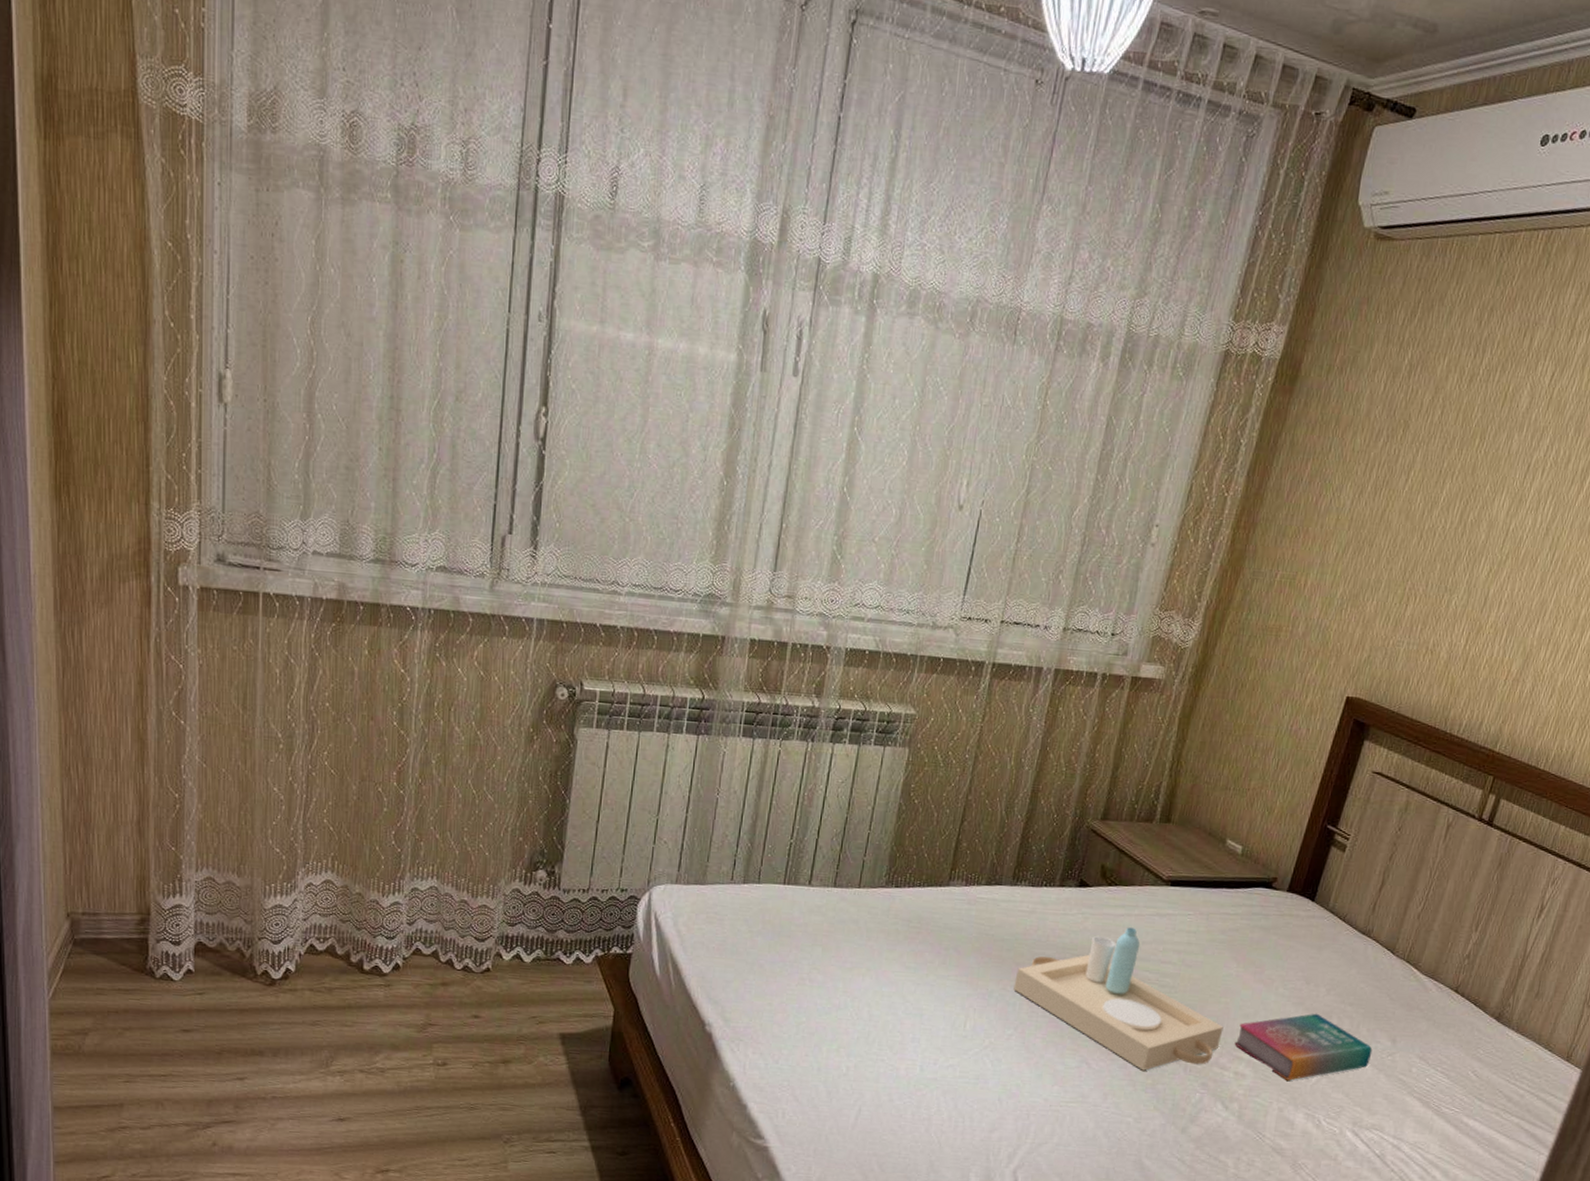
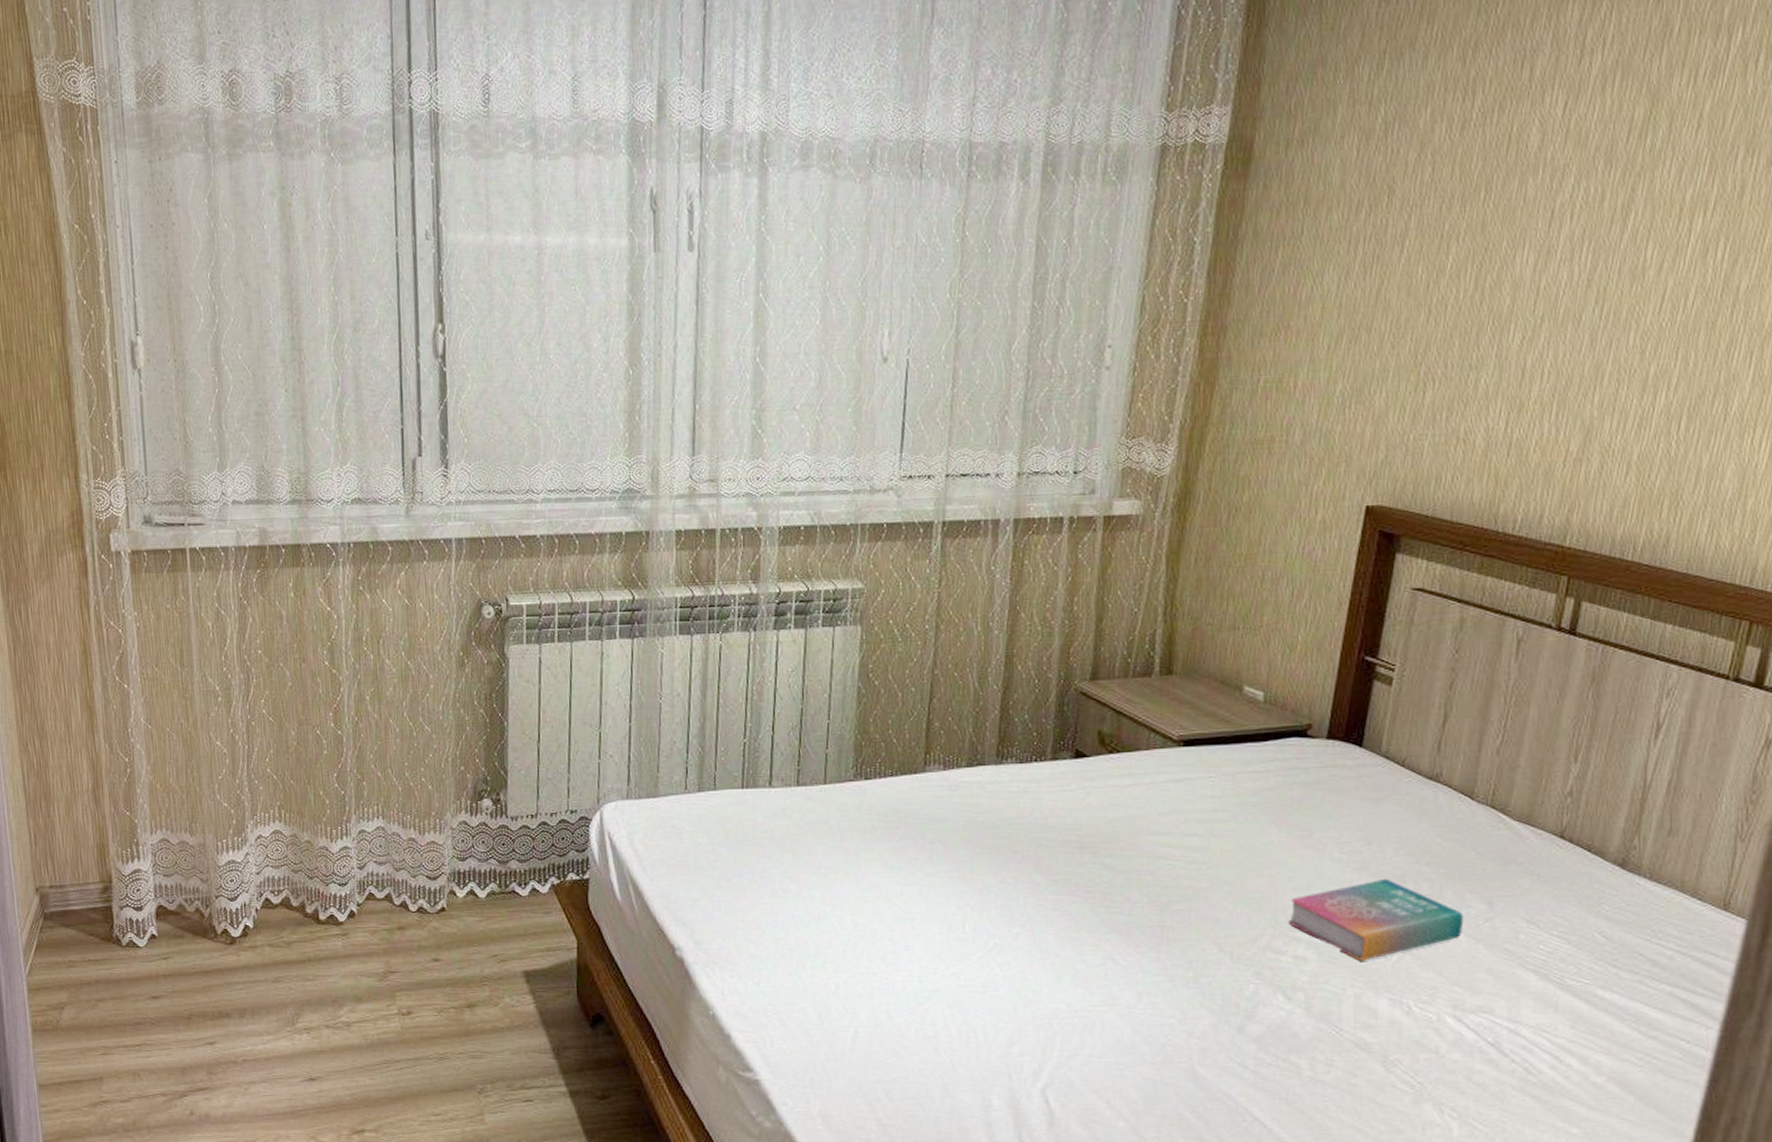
serving tray: present [1013,927,1224,1071] -> none [1014,798,1272,963]

